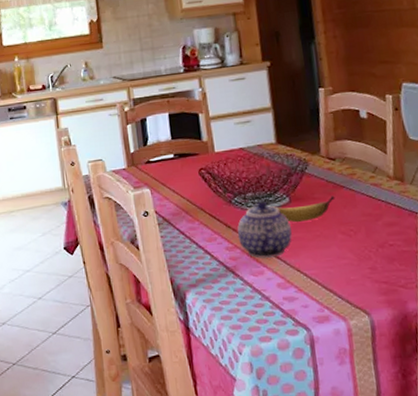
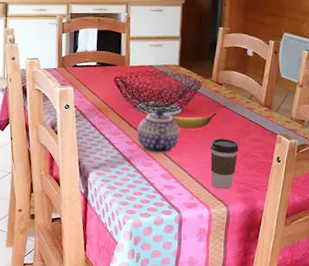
coffee cup: none [334,227,372,293] -> present [210,138,239,189]

